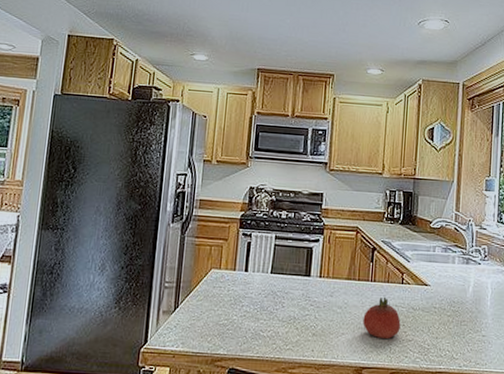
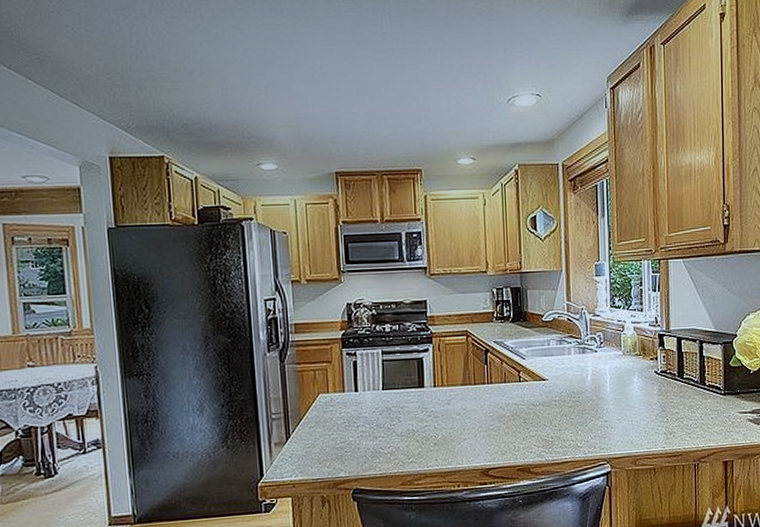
fruit: present [363,296,401,339] -> none [484,397,522,438]

